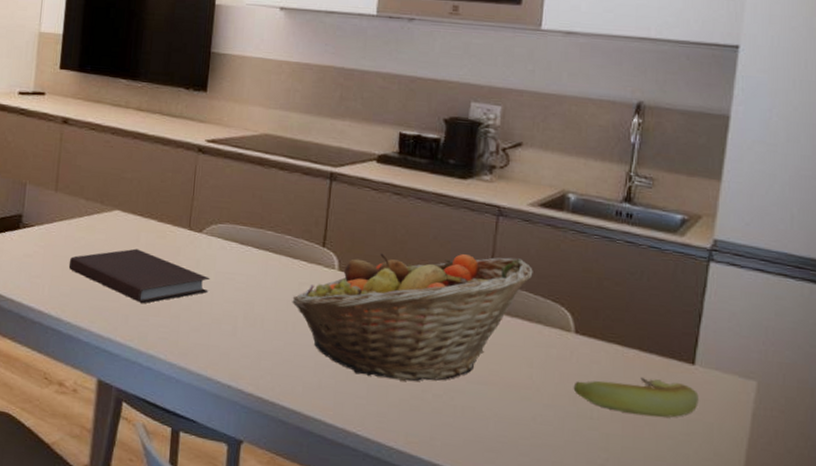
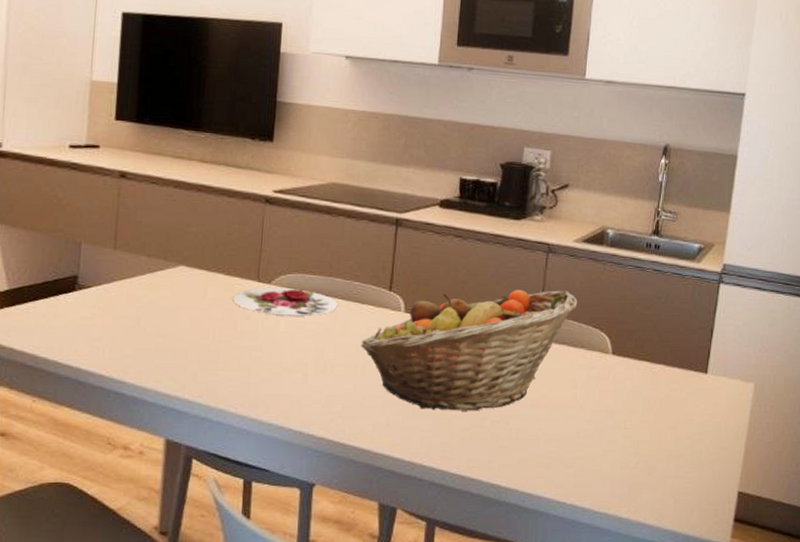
notebook: present [68,248,211,304] -> none [131,304,281,359]
plate: none [164,236,269,268] -> present [232,287,338,316]
banana: present [573,376,699,418] -> none [610,388,710,422]

